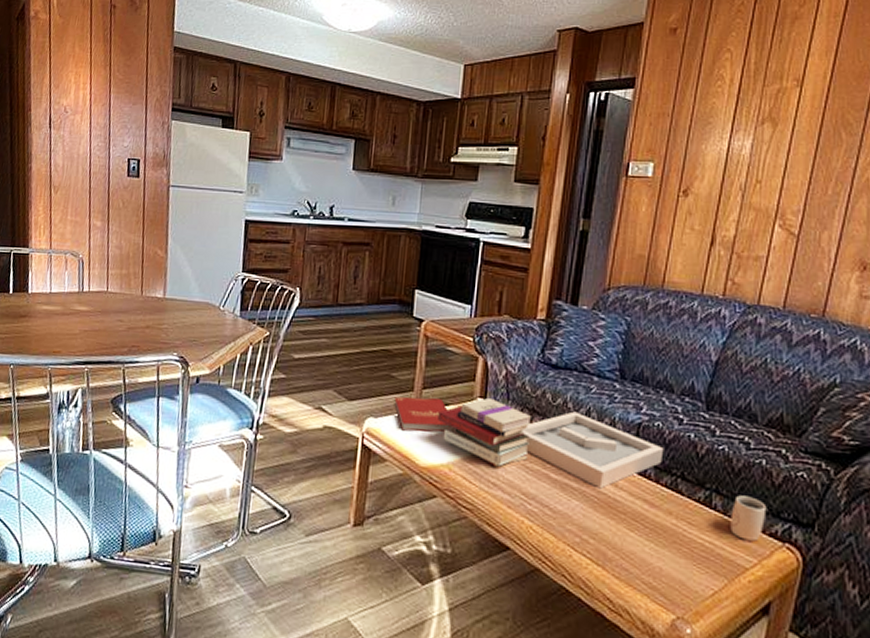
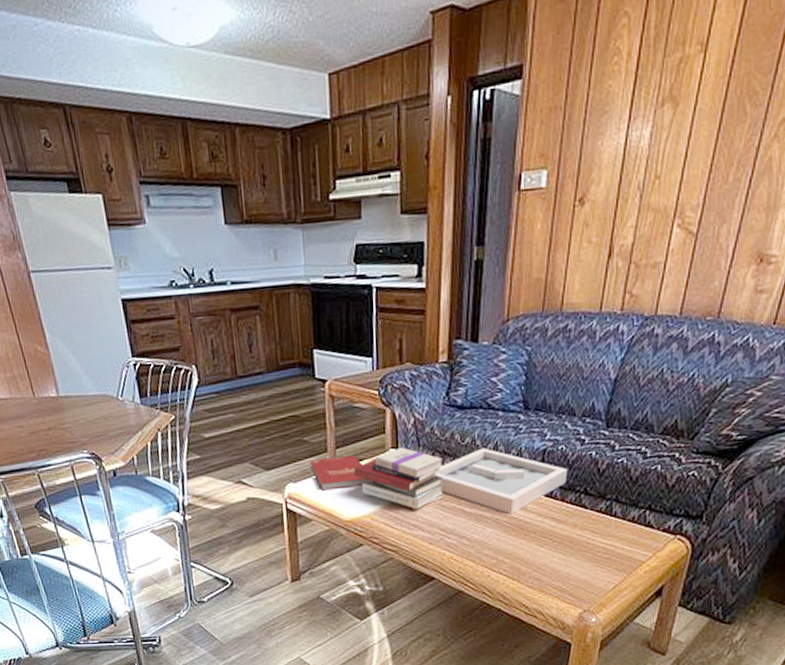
mug: present [730,495,767,541] -> none [629,500,661,538]

